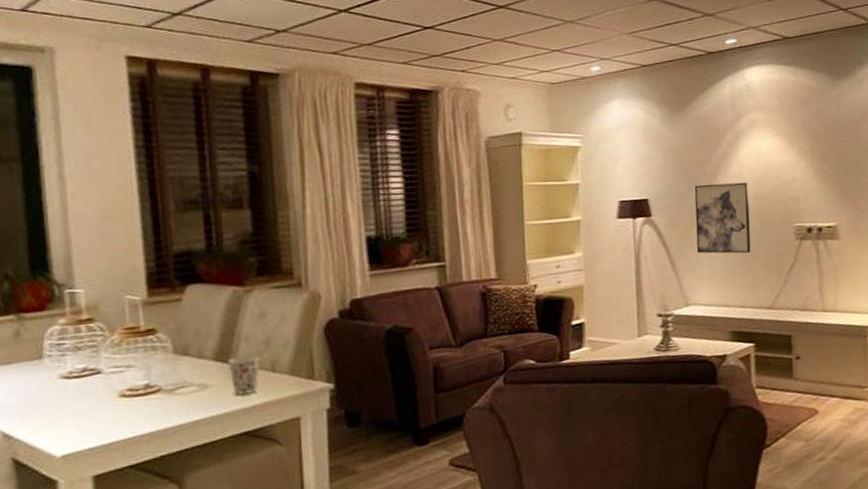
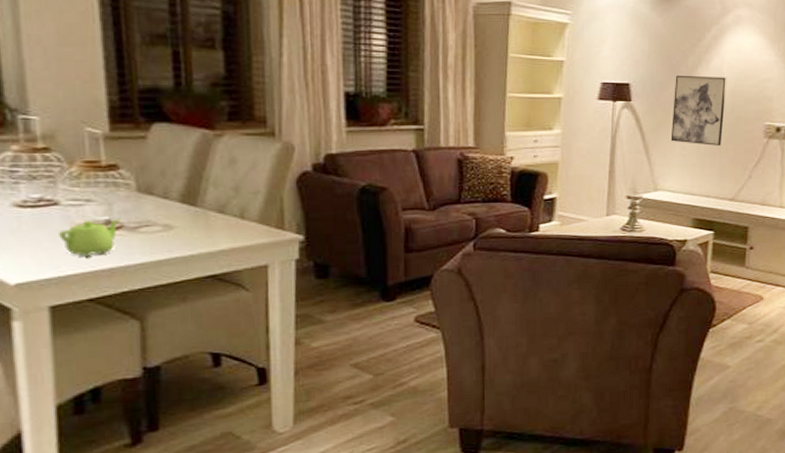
teapot: none [102,382,158,423] -> present [59,218,120,256]
cup: present [227,354,260,396] -> none [194,199,229,240]

